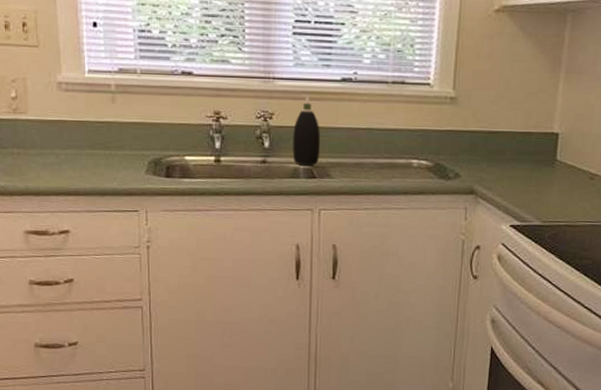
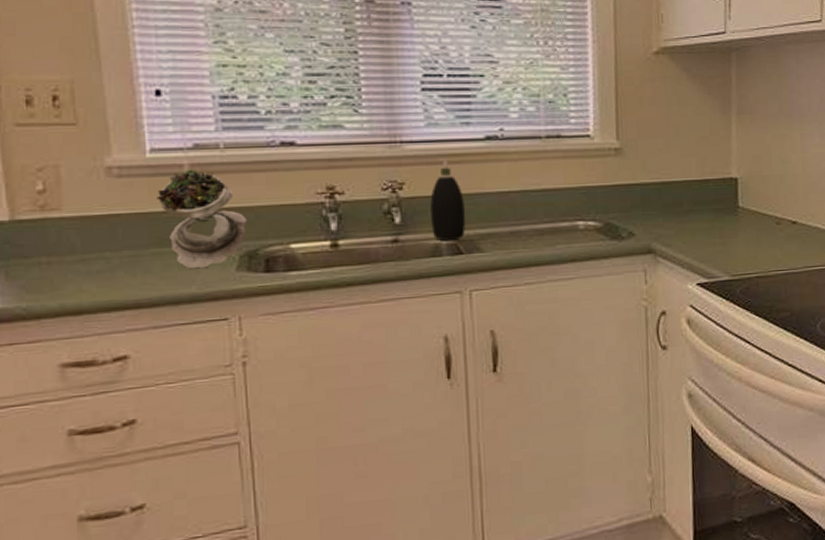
succulent plant: none [91,89,154,169] -> present [156,169,247,269]

